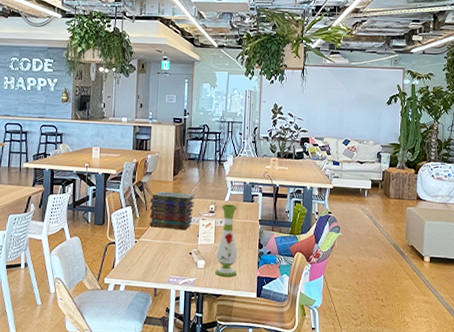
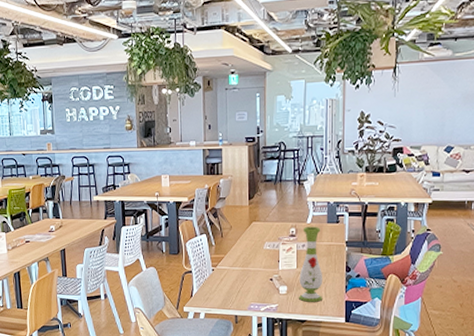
book stack: present [149,191,195,231] -> none [225,217,273,256]

